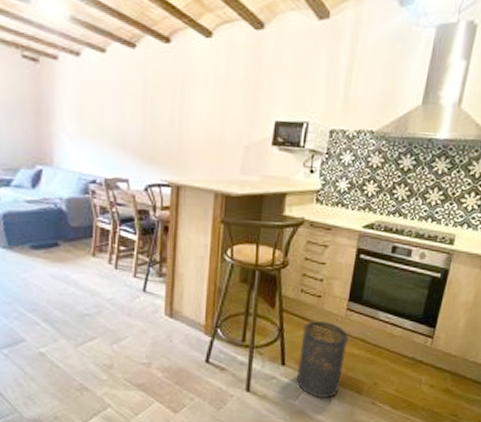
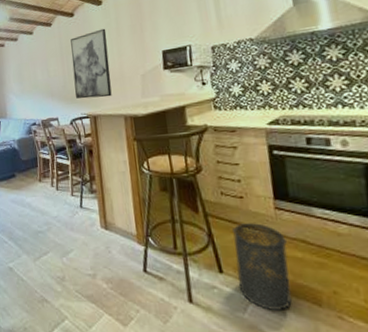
wall art: none [157,72,211,165] -> present [70,28,112,99]

